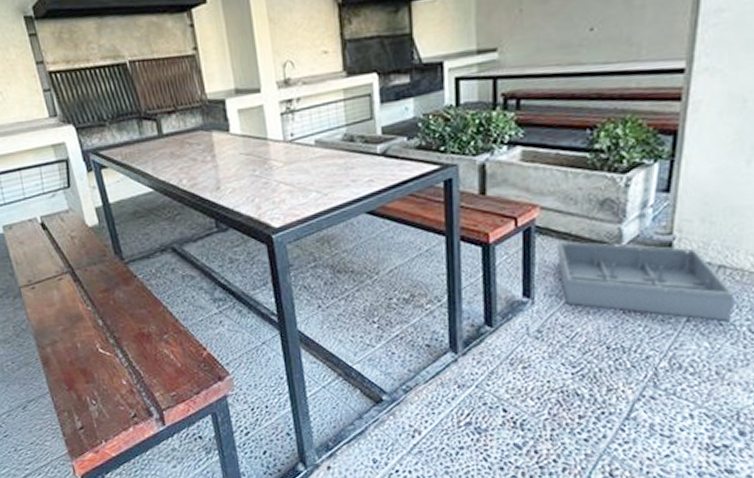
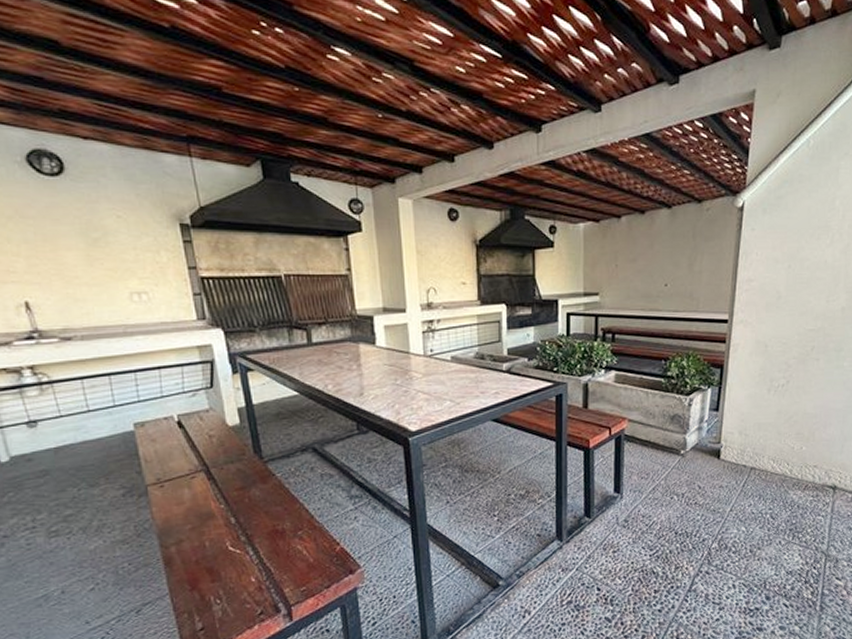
plastic crate: present [557,241,735,321] -> none [640,447,762,511]

